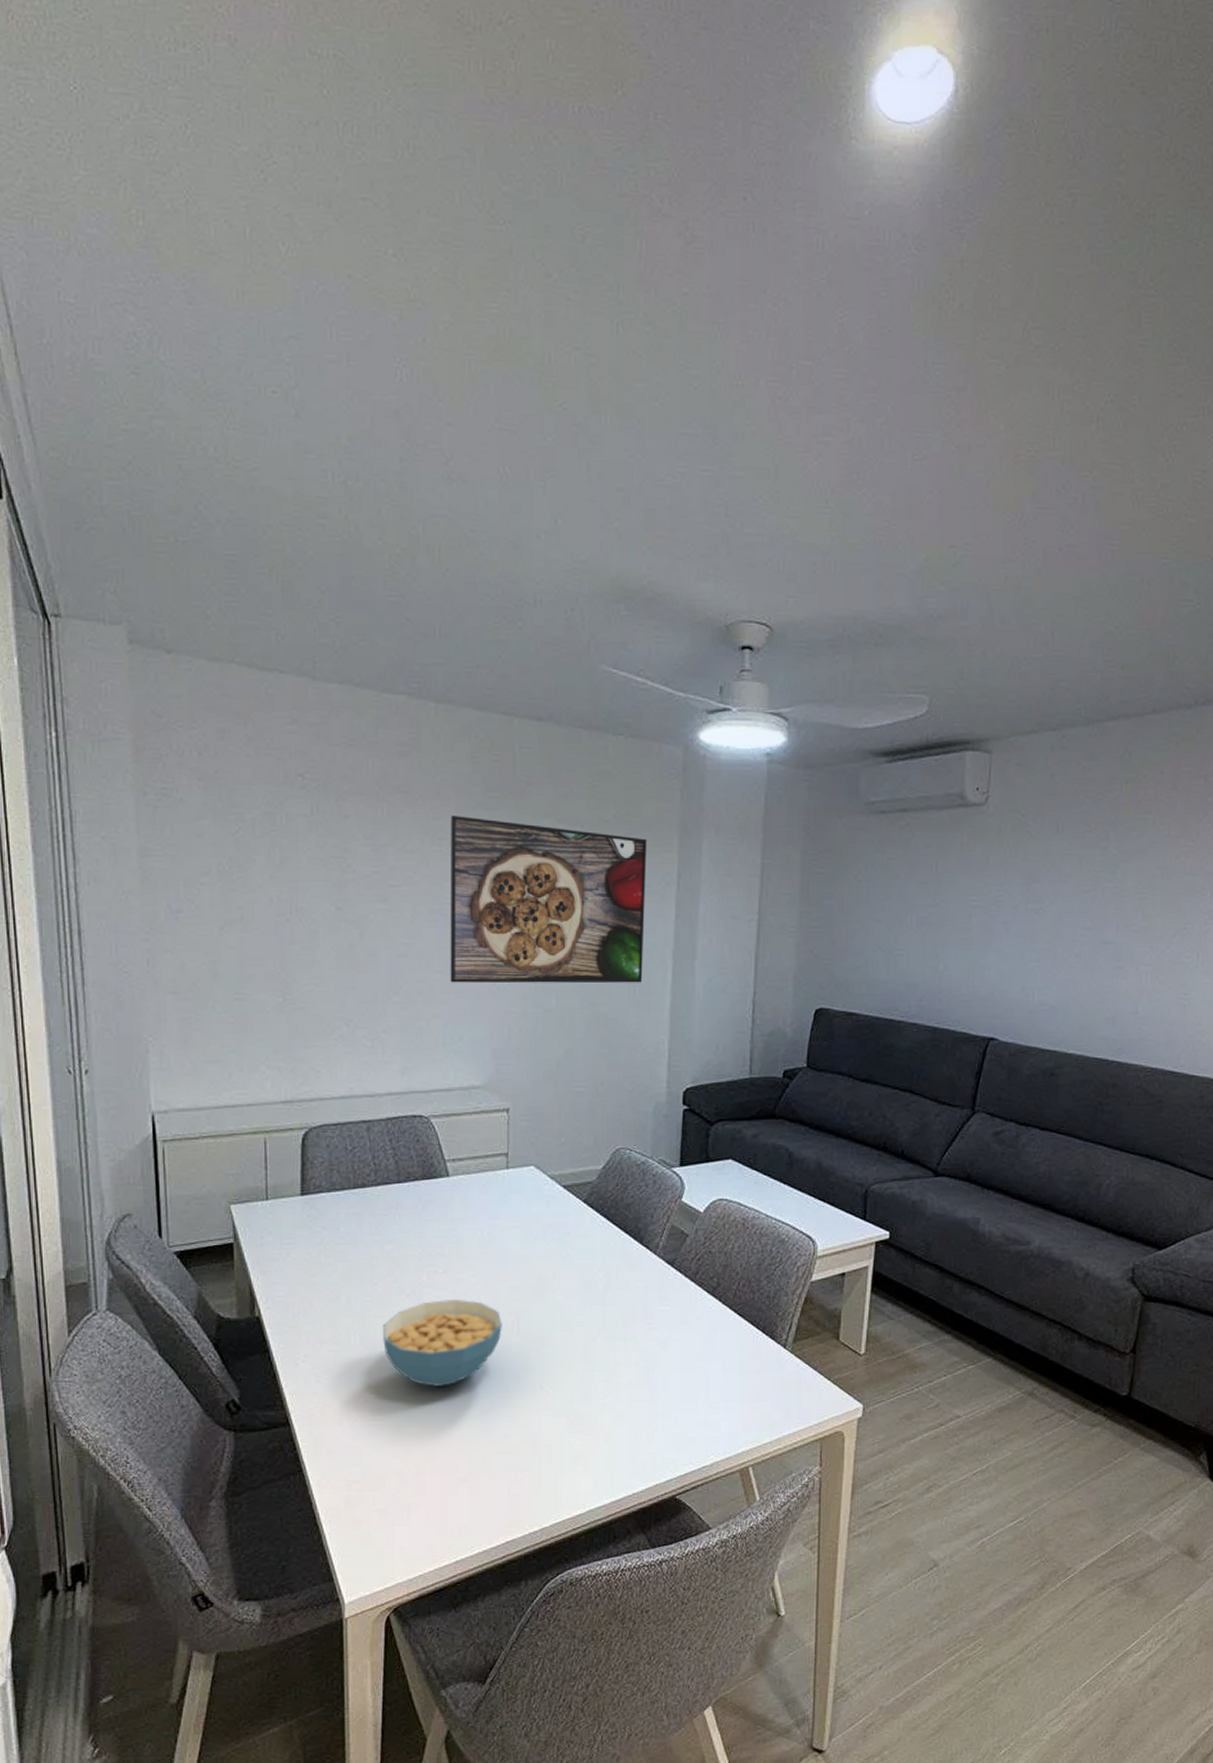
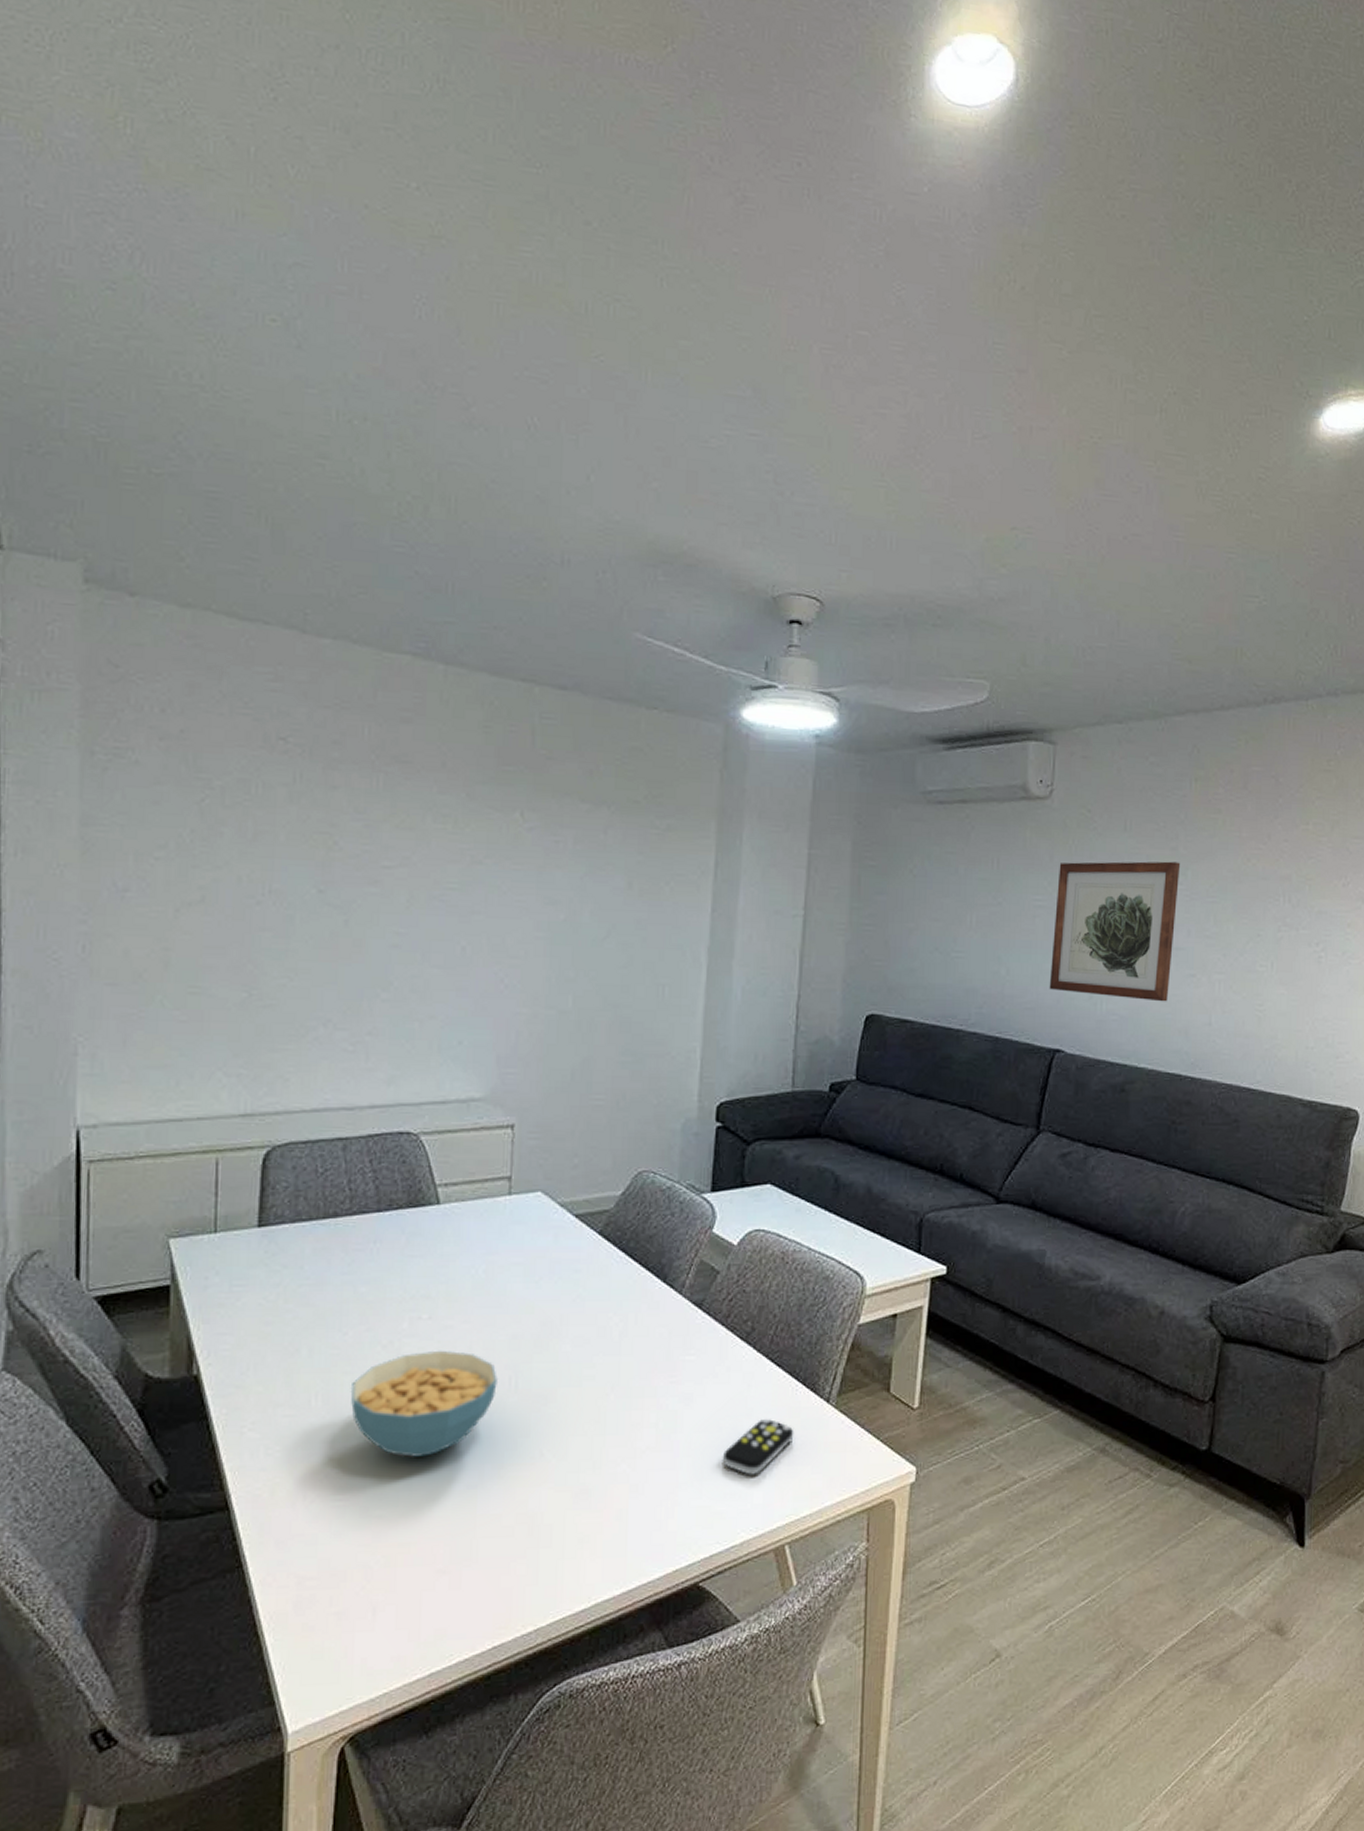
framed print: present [450,815,647,984] -> none [450,790,681,983]
remote control: none [695,1360,756,1408] -> present [723,1418,794,1475]
wall art: none [984,861,1111,993] -> present [1049,861,1181,1002]

